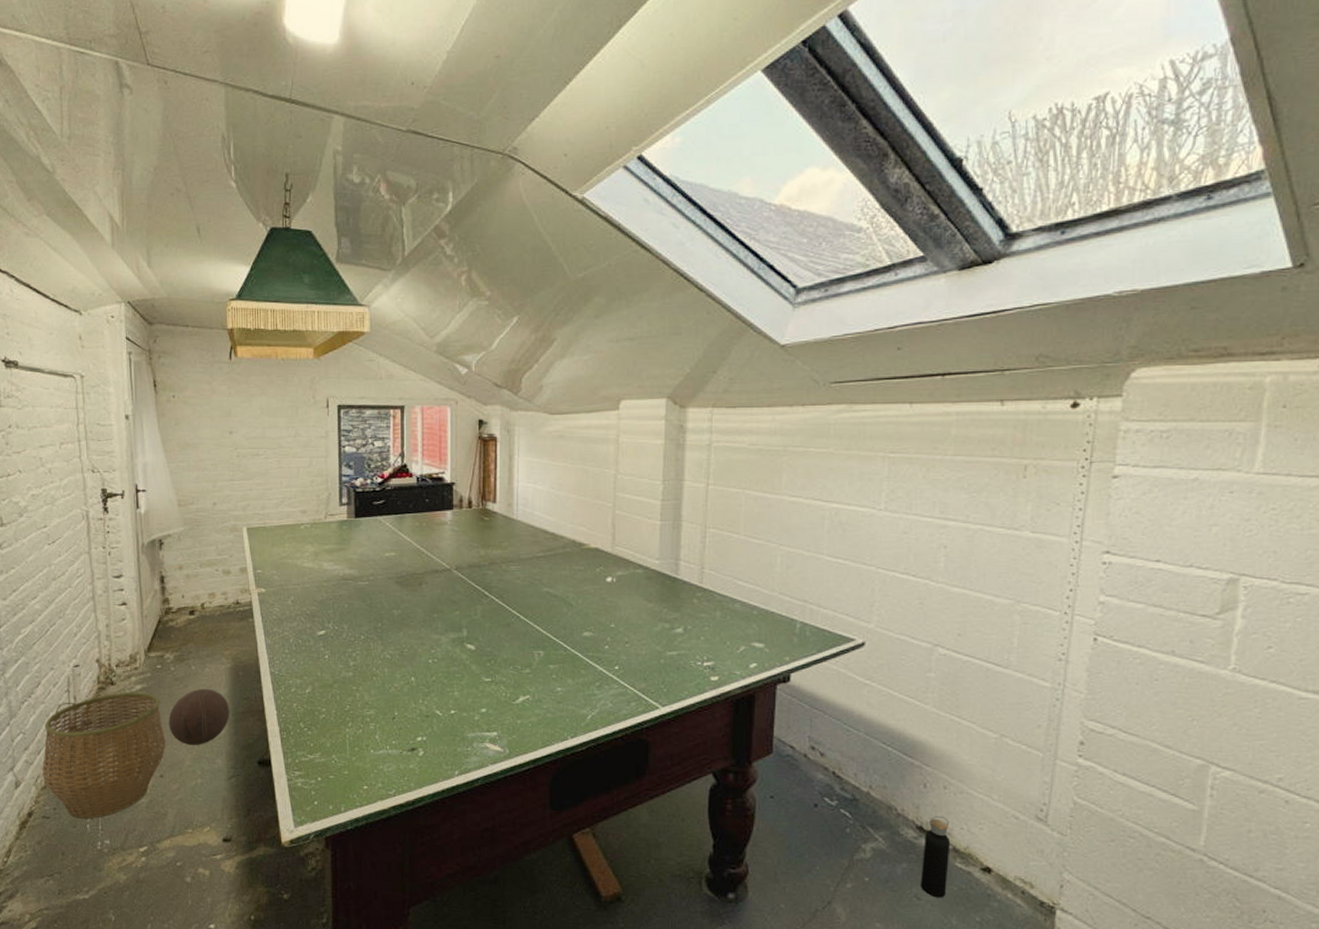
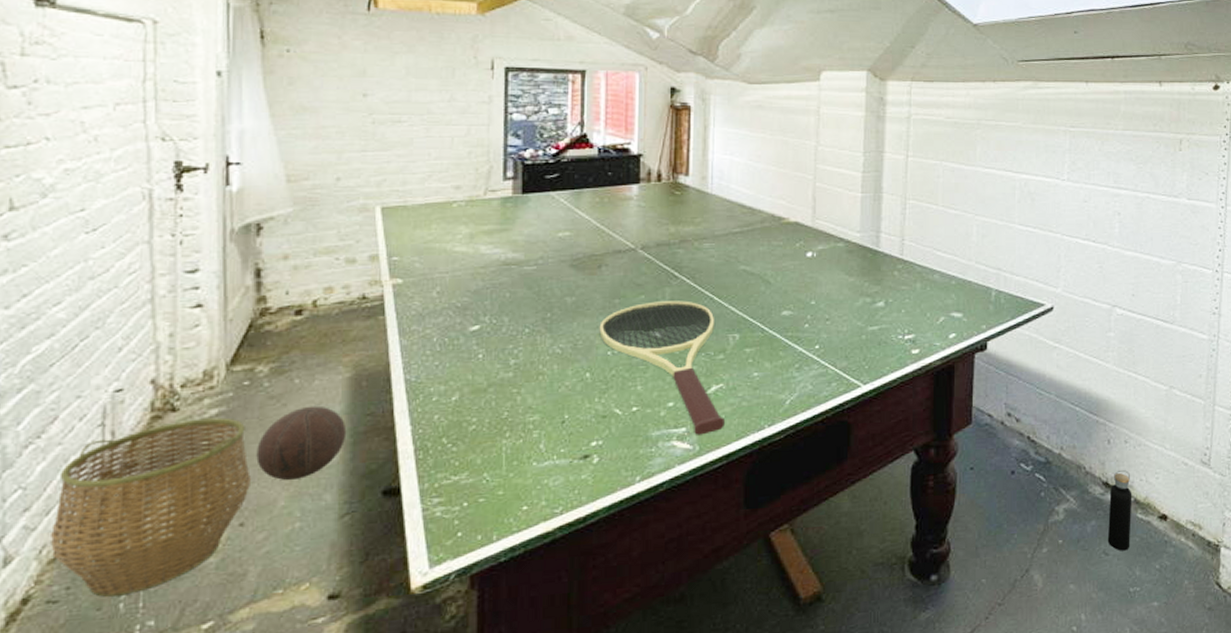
tennis racket: none [421,617,531,740] -> present [599,300,724,435]

